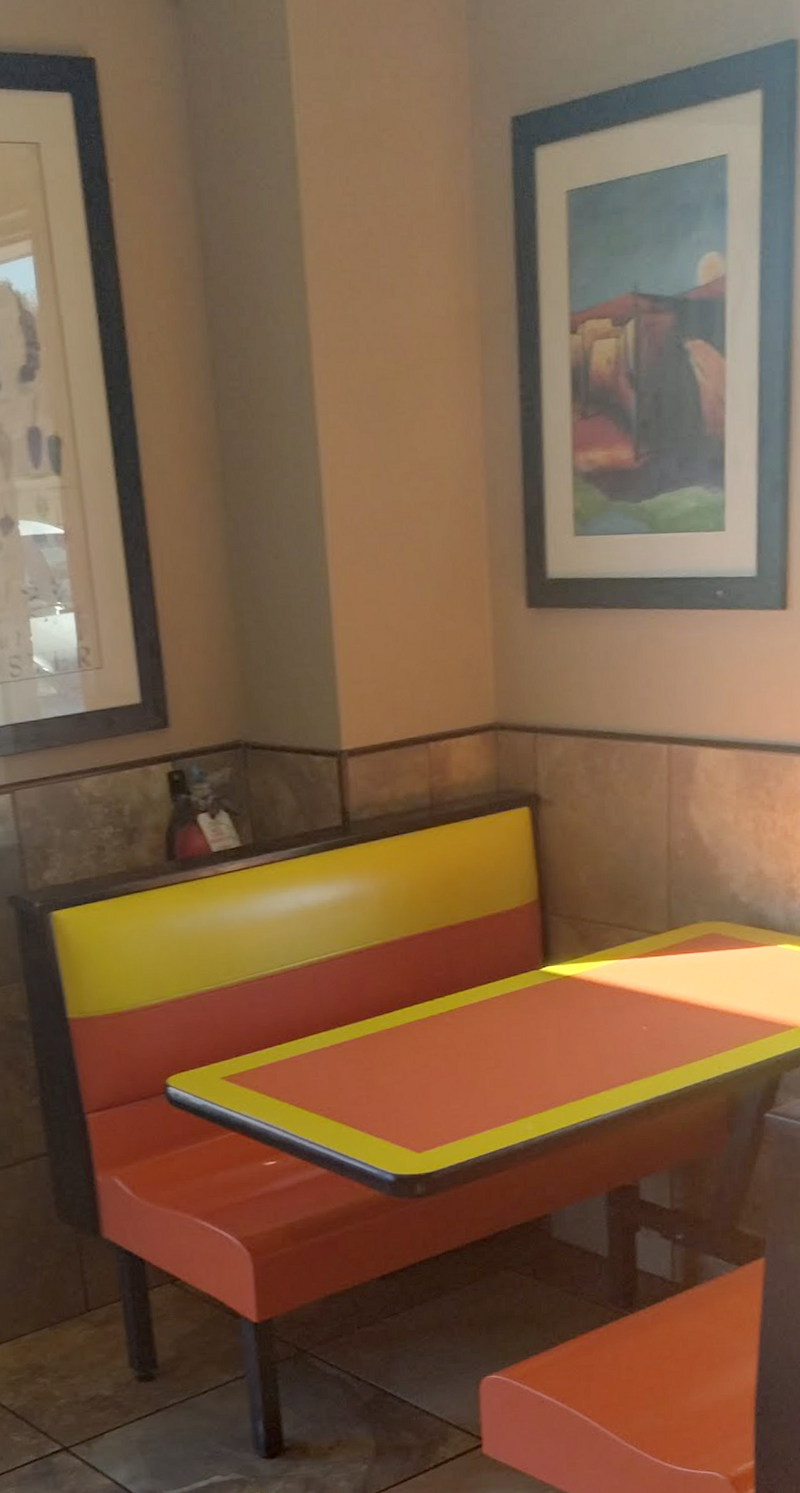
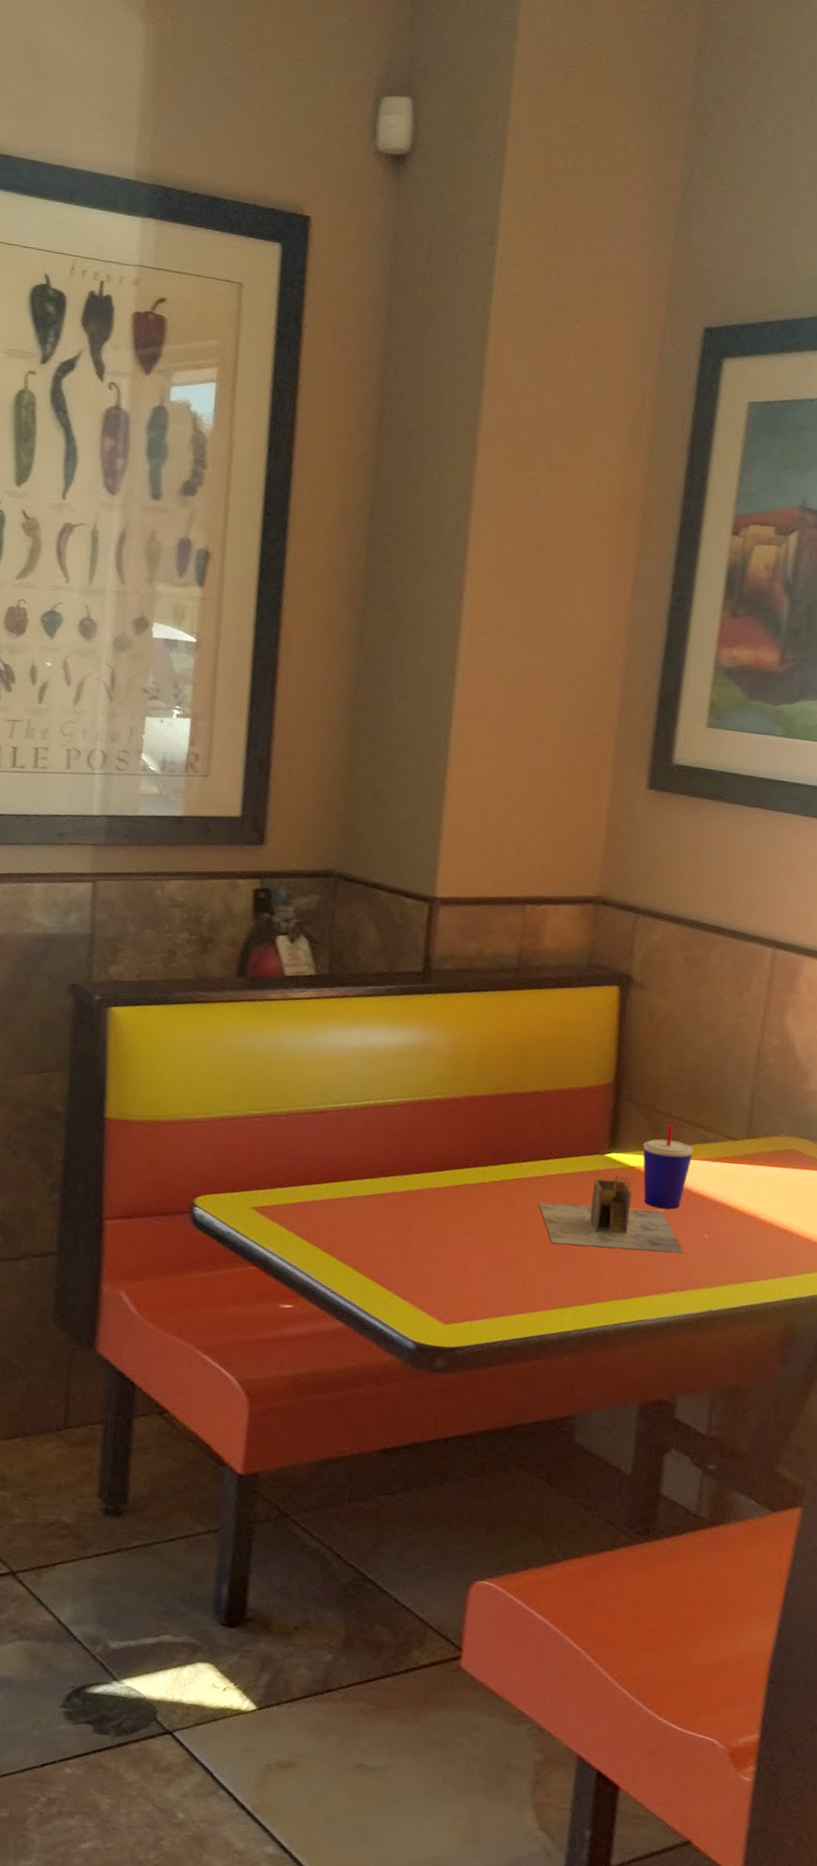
napkin holder: none [486,986,627,1060] -> present [538,1176,684,1254]
beverage cup: none [574,929,621,1011] -> present [642,1123,693,1210]

